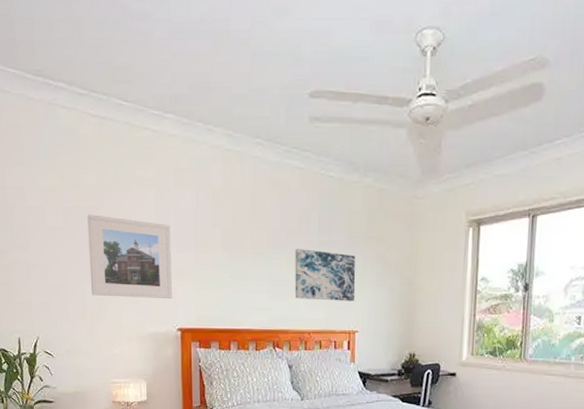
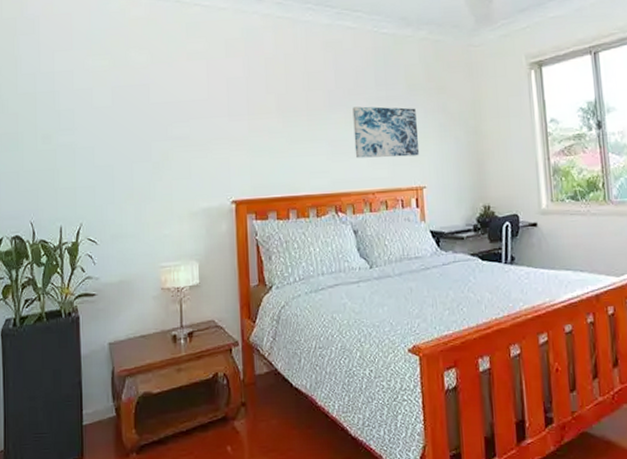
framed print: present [87,214,172,298] -> none [137,91,225,174]

